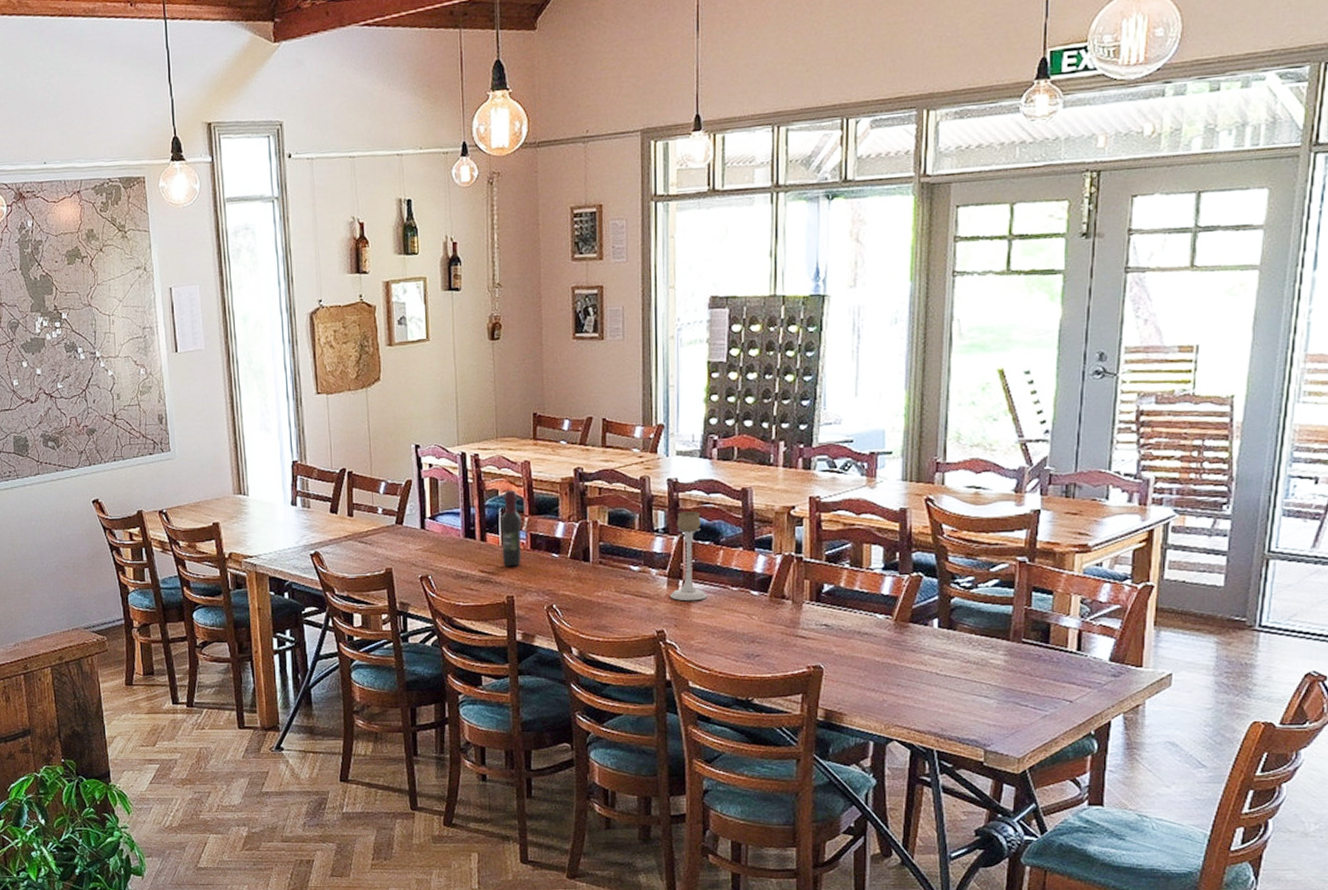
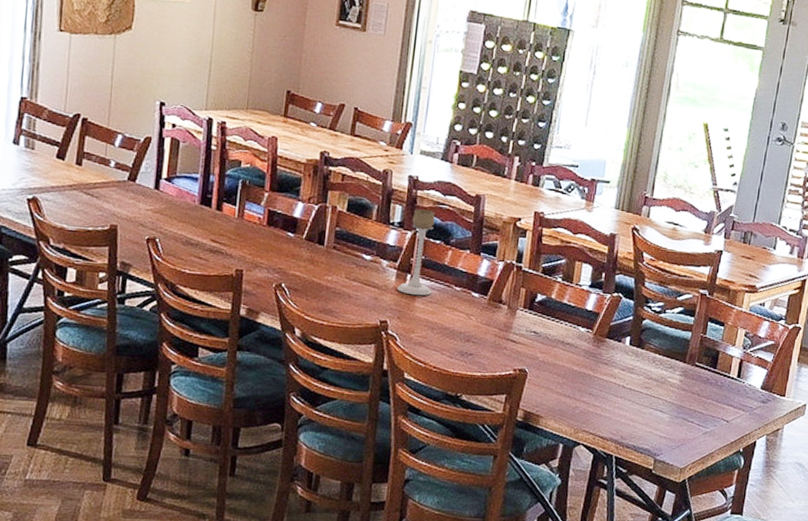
wine bottle: present [501,489,521,567] -> none [236,162,261,241]

